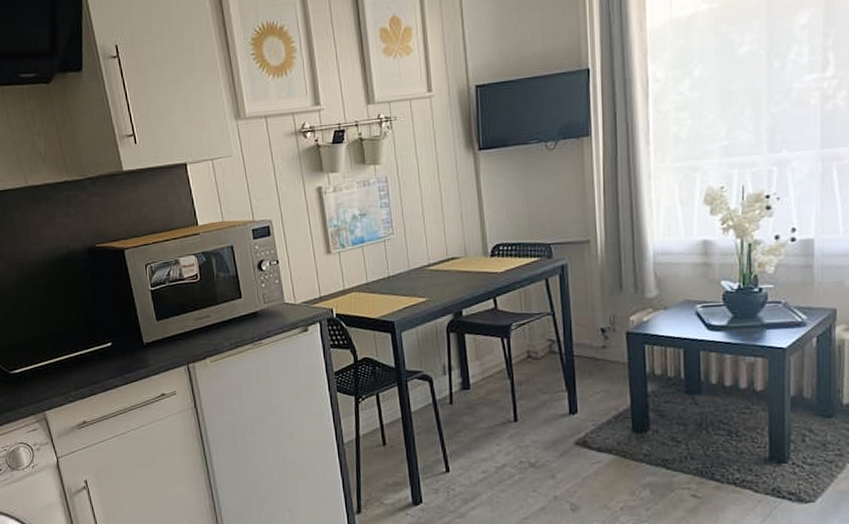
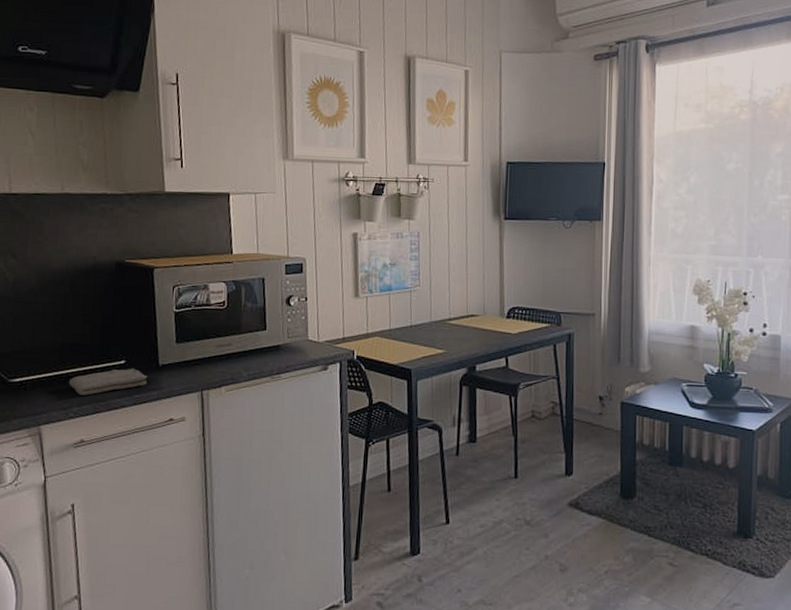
washcloth: none [63,349,136,380] -> present [68,368,148,396]

